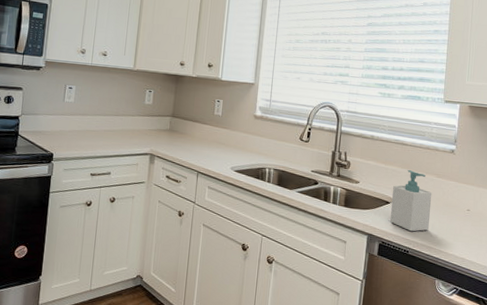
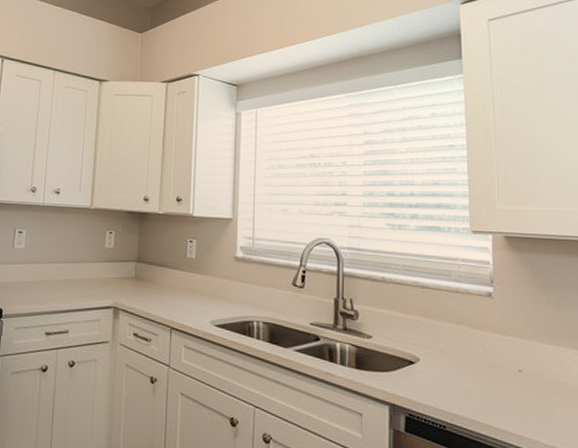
soap bottle: present [390,170,432,232] -> none [417,320,470,401]

